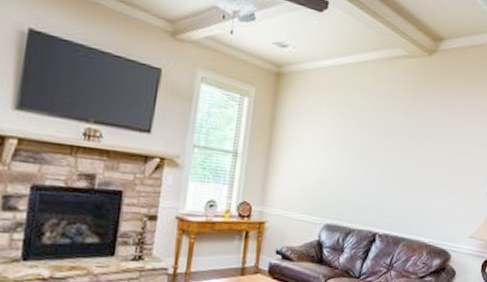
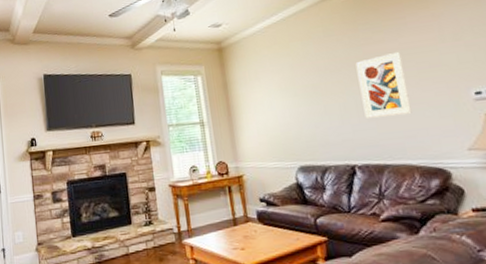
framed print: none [399,131,445,195] -> present [355,51,412,118]

